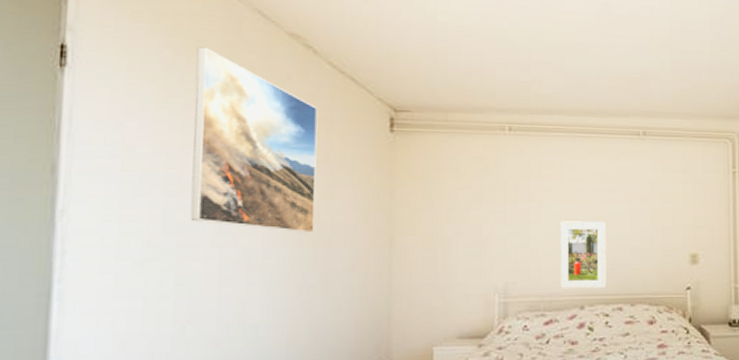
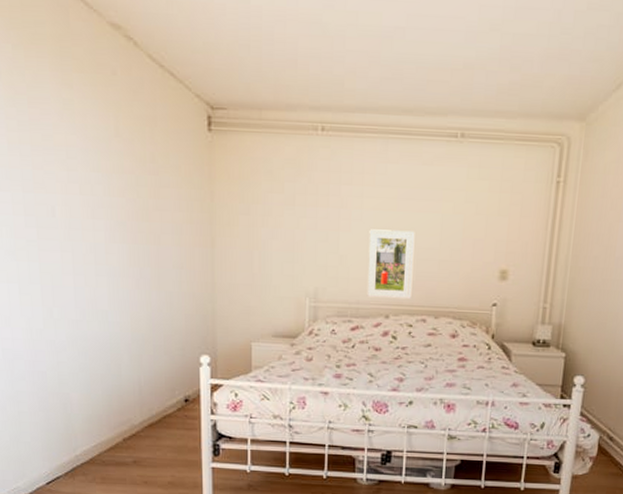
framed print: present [190,47,318,233] -> none [32,40,146,231]

